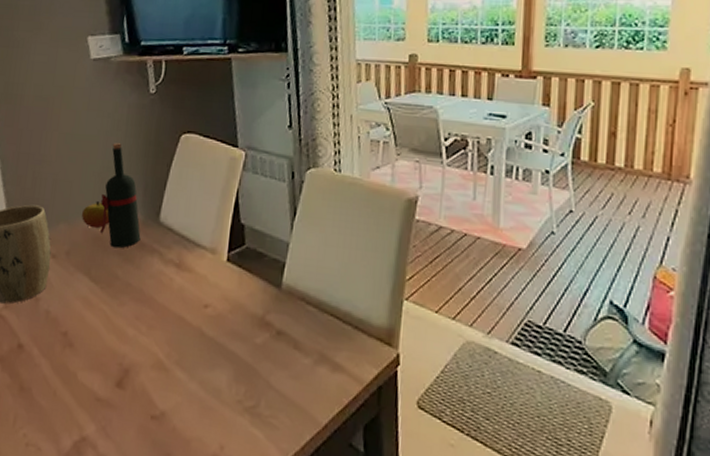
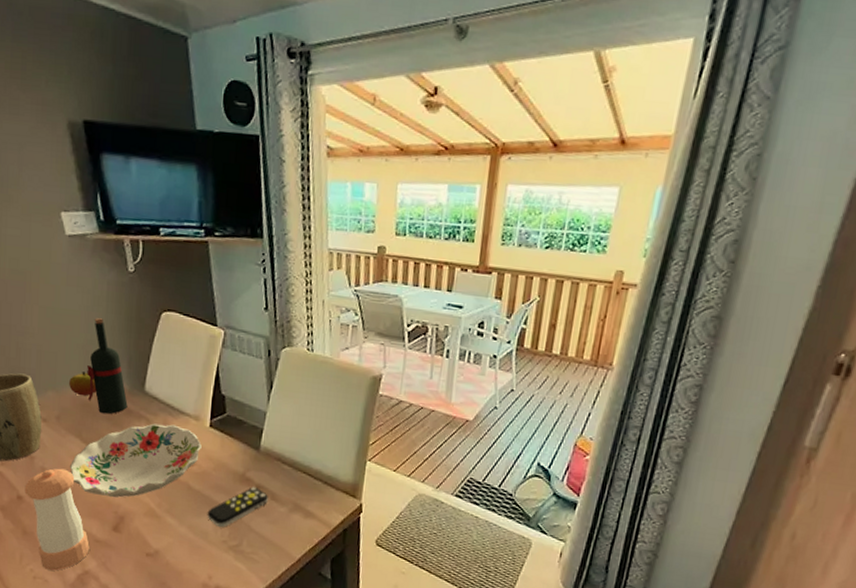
pepper shaker: none [25,311,90,437] -> present [24,468,90,571]
decorative bowl: none [75,258,217,346] -> present [69,423,202,498]
remote control: none [220,333,290,384] -> present [207,487,268,528]

